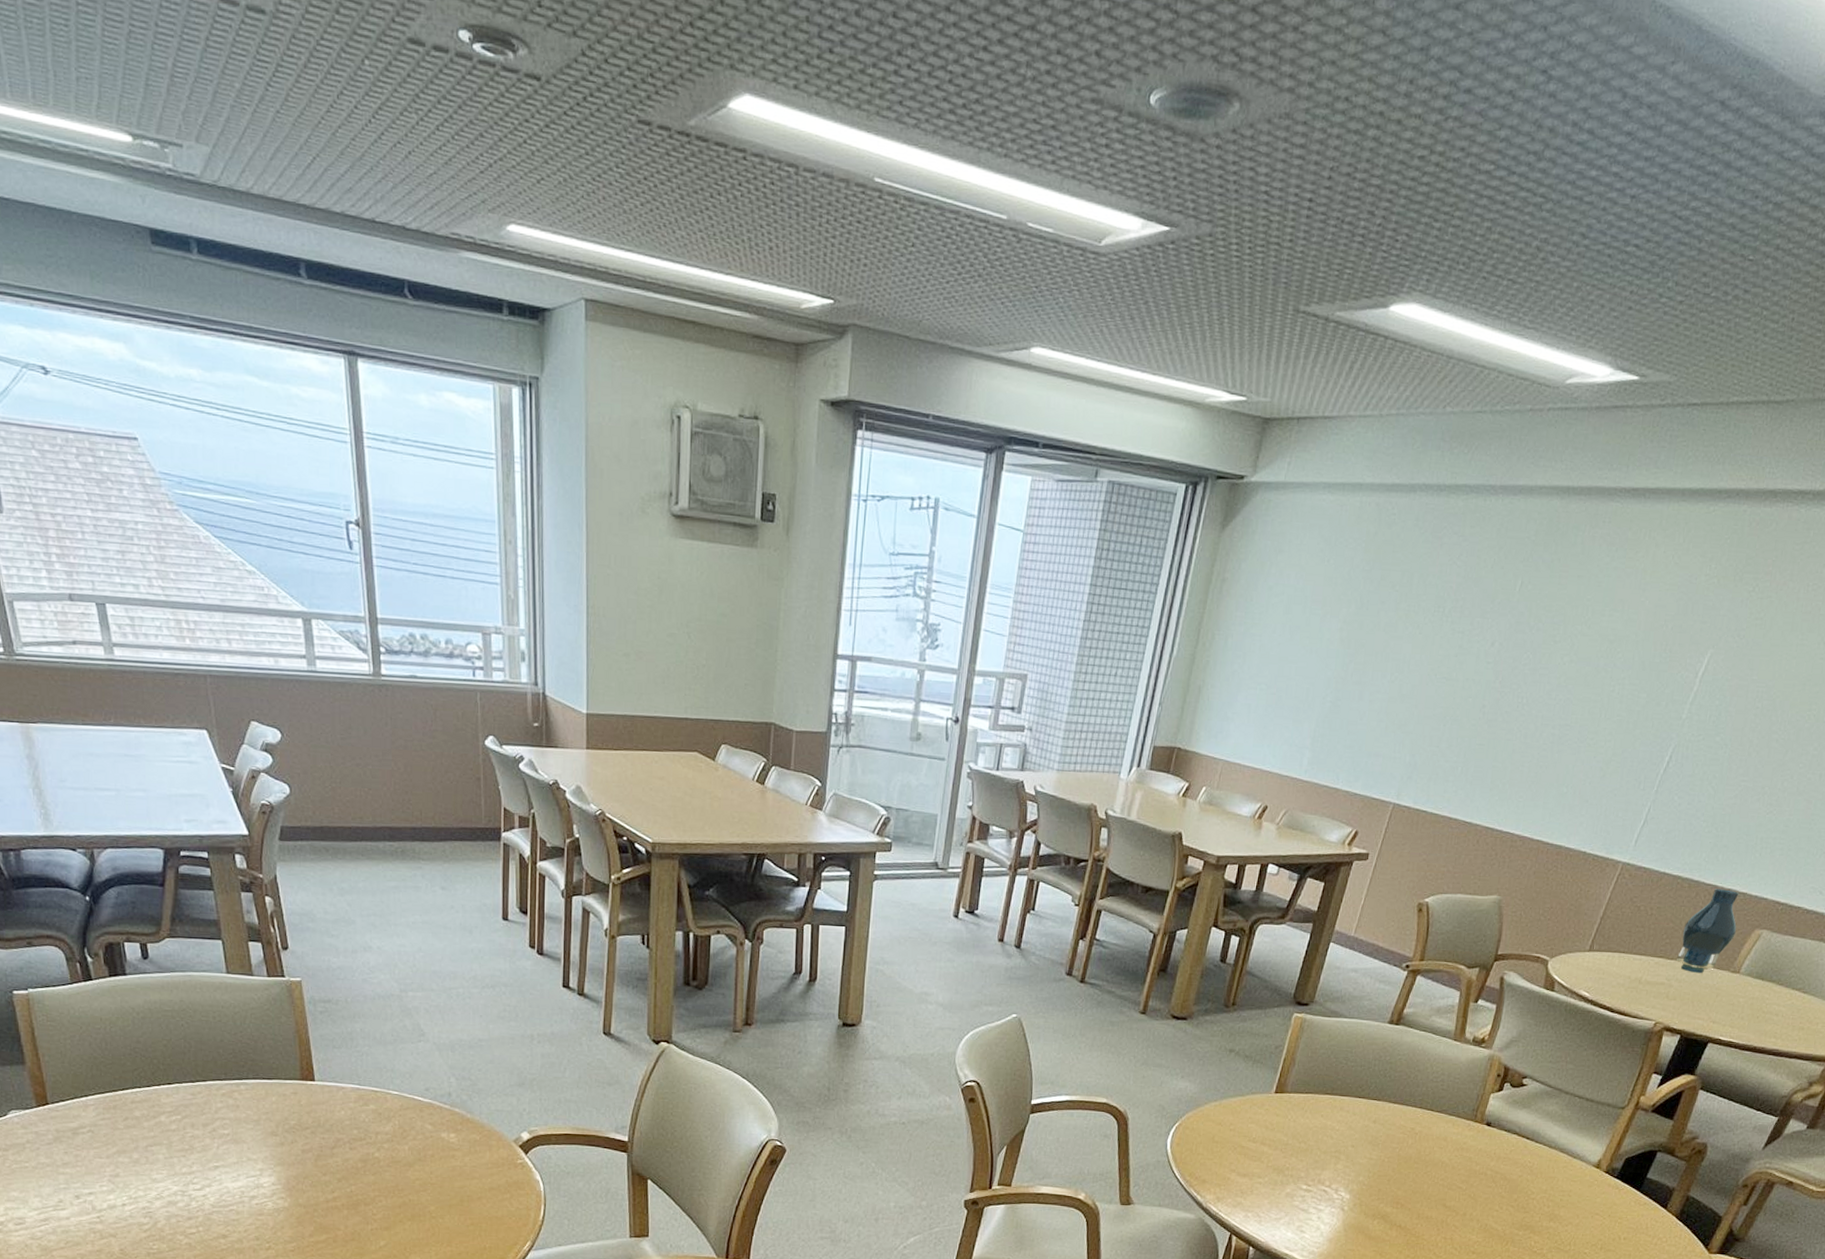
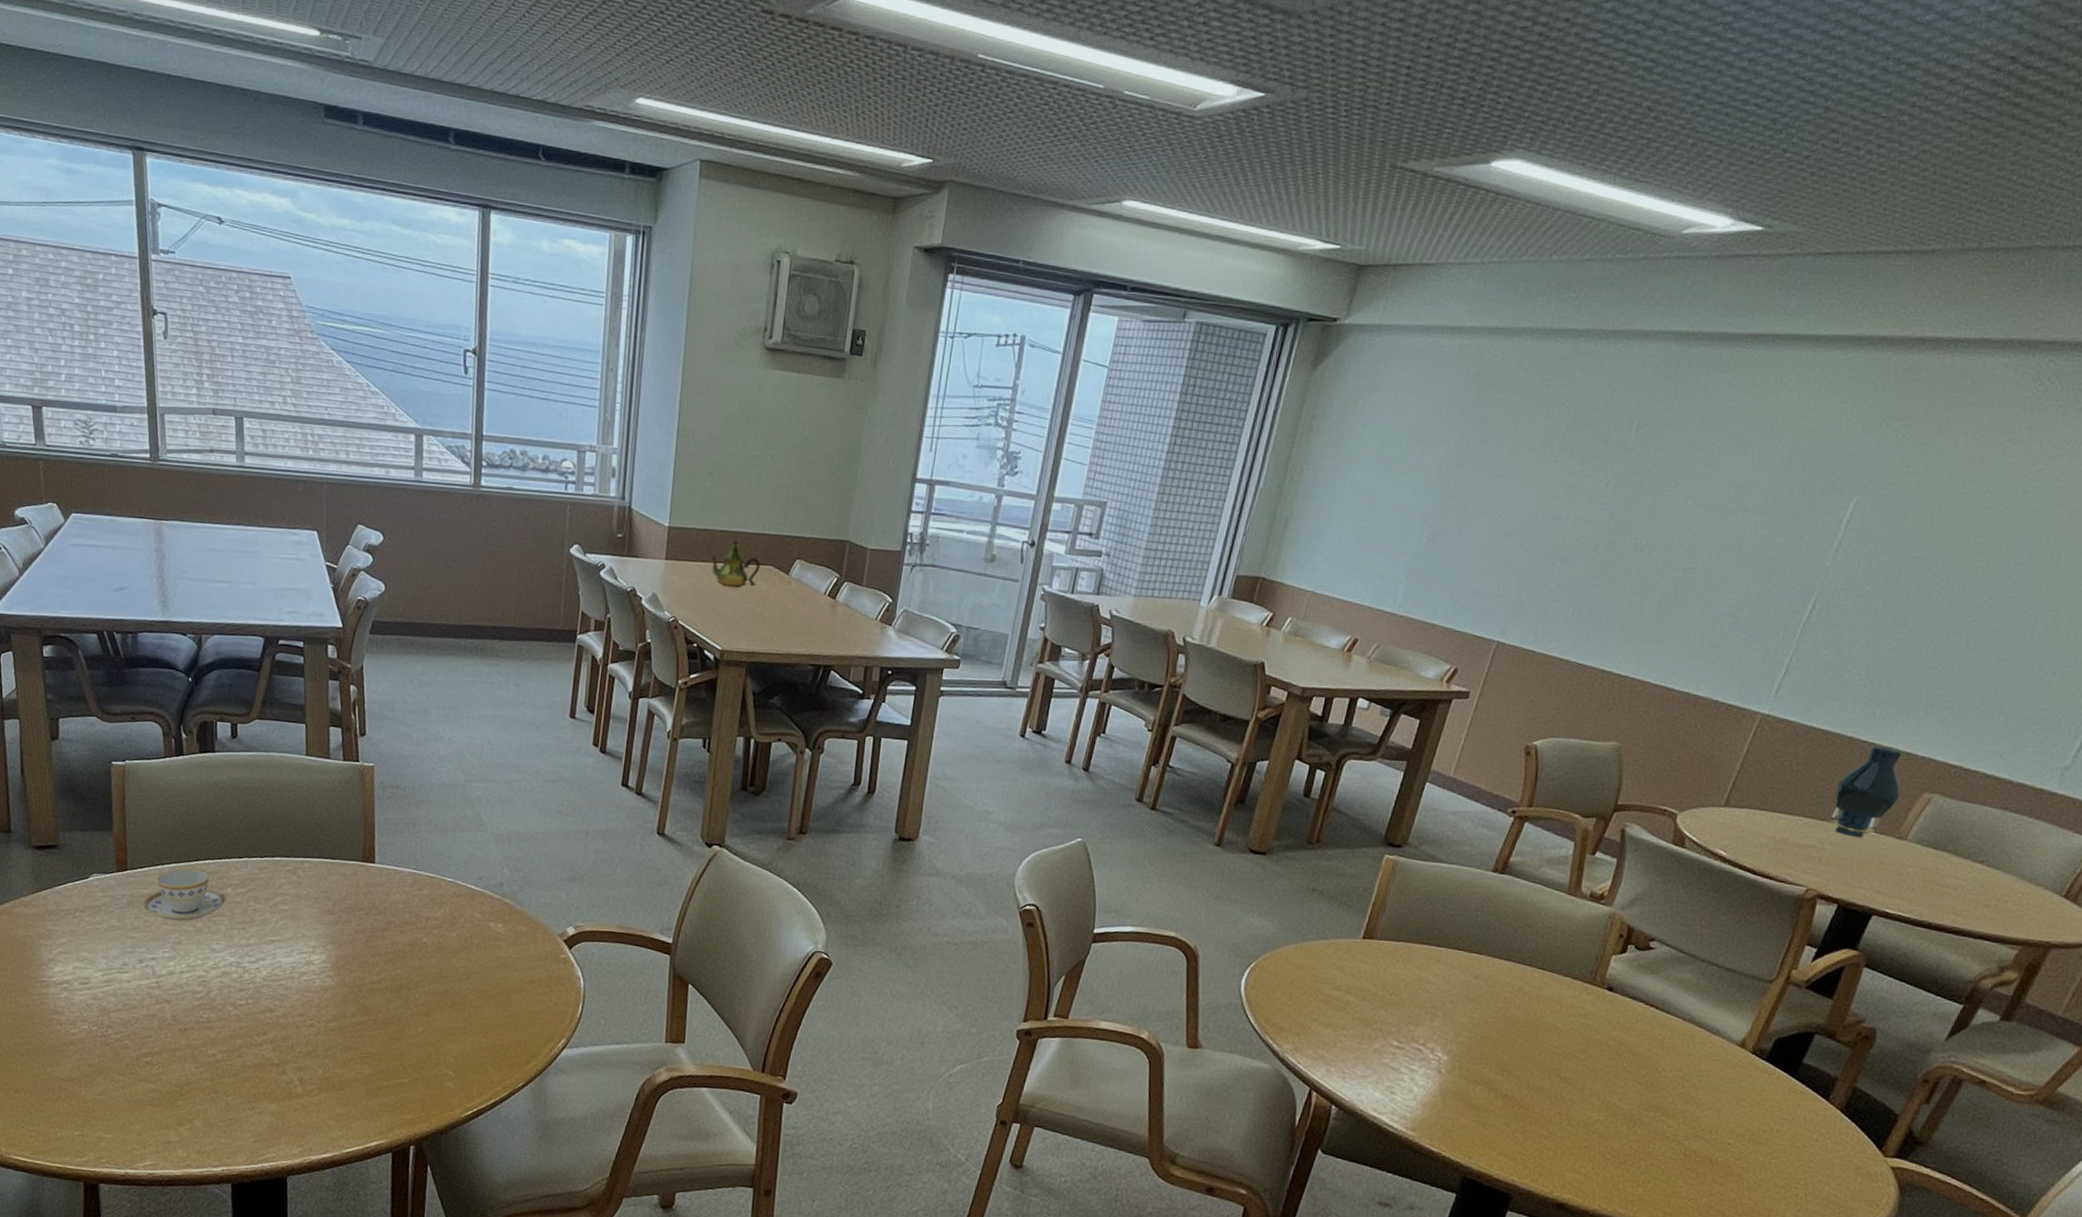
teacup: none [69,1097,161,1153] -> present [141,868,227,921]
teapot: none [632,721,685,777] -> present [710,535,761,589]

